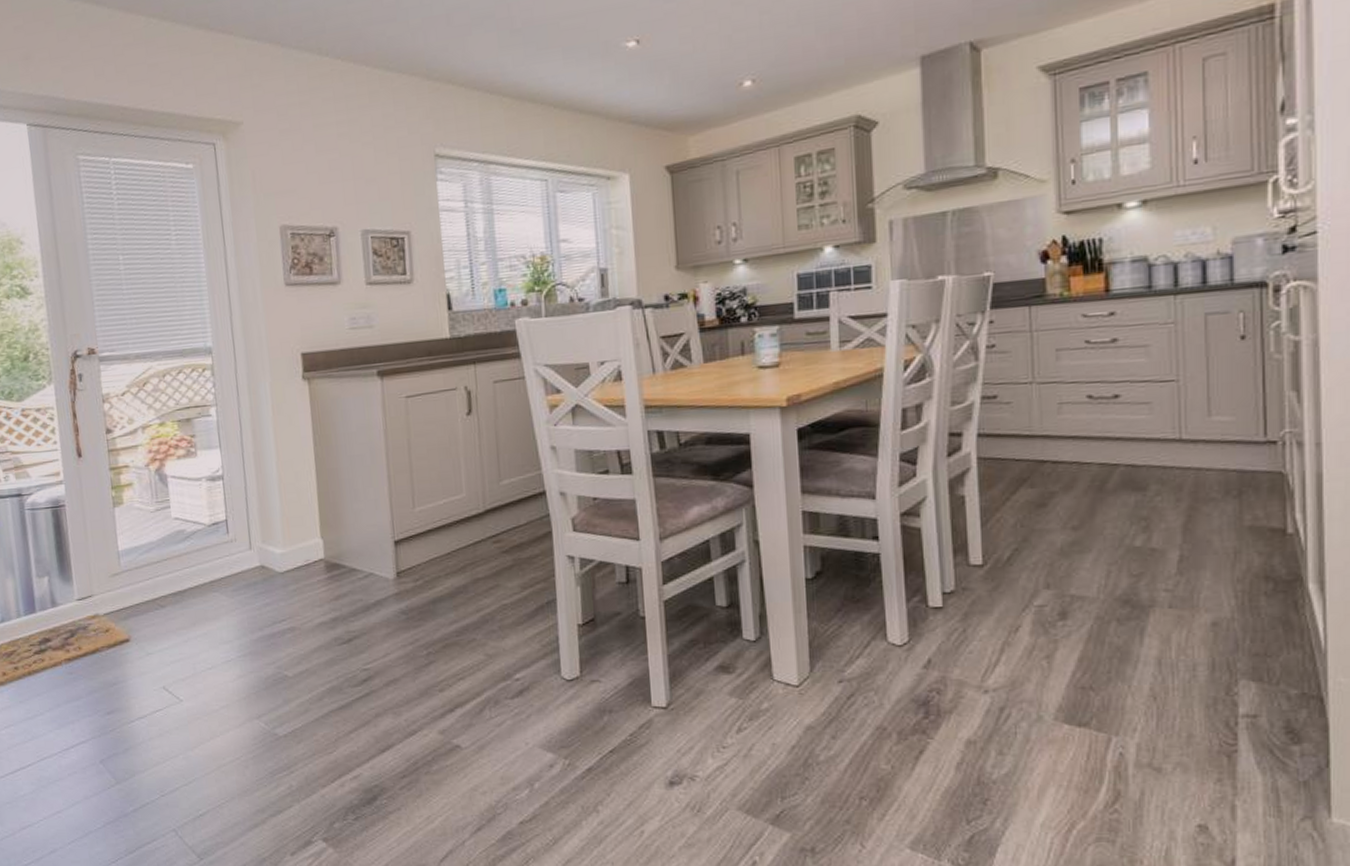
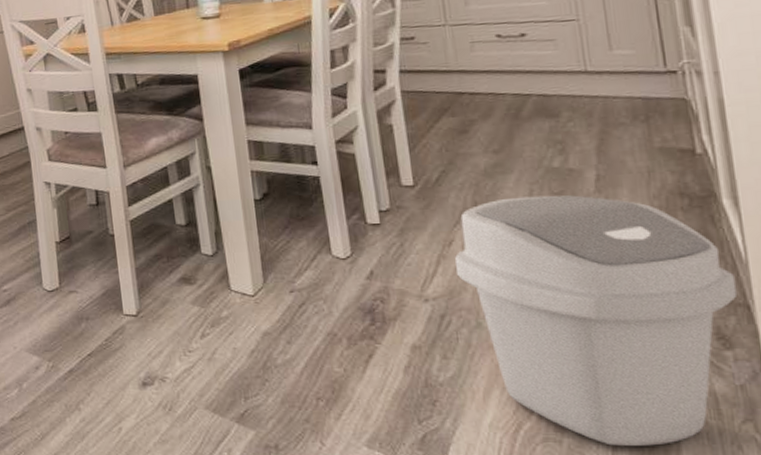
trash bin: none [1019,577,1312,845] -> present [455,195,738,446]

